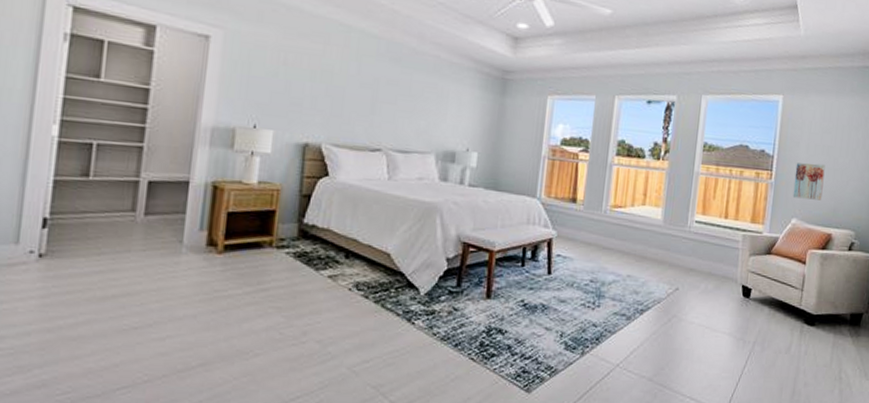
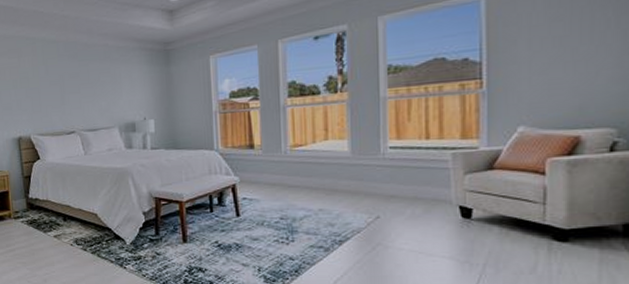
wall art: present [792,163,825,201] -> none [515,58,559,103]

